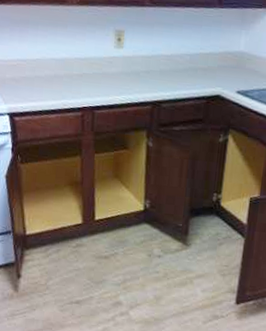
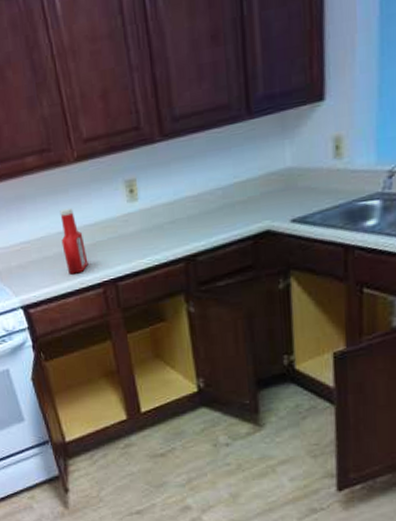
ketchup bottle: none [53,40,73,96] -> present [60,207,89,275]

